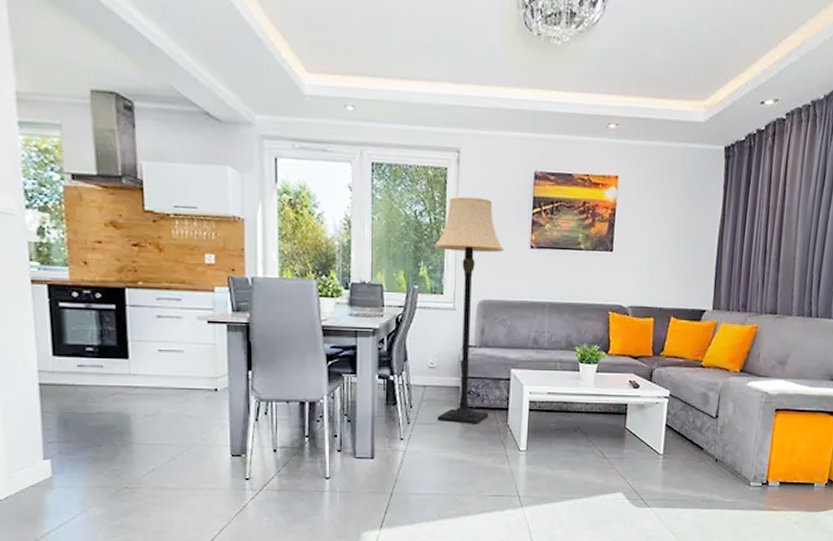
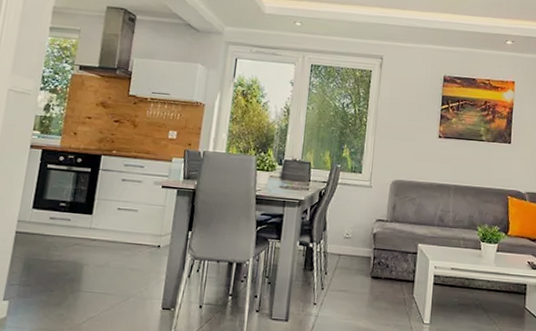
lamp: present [433,196,505,424] -> none [348,93,417,295]

